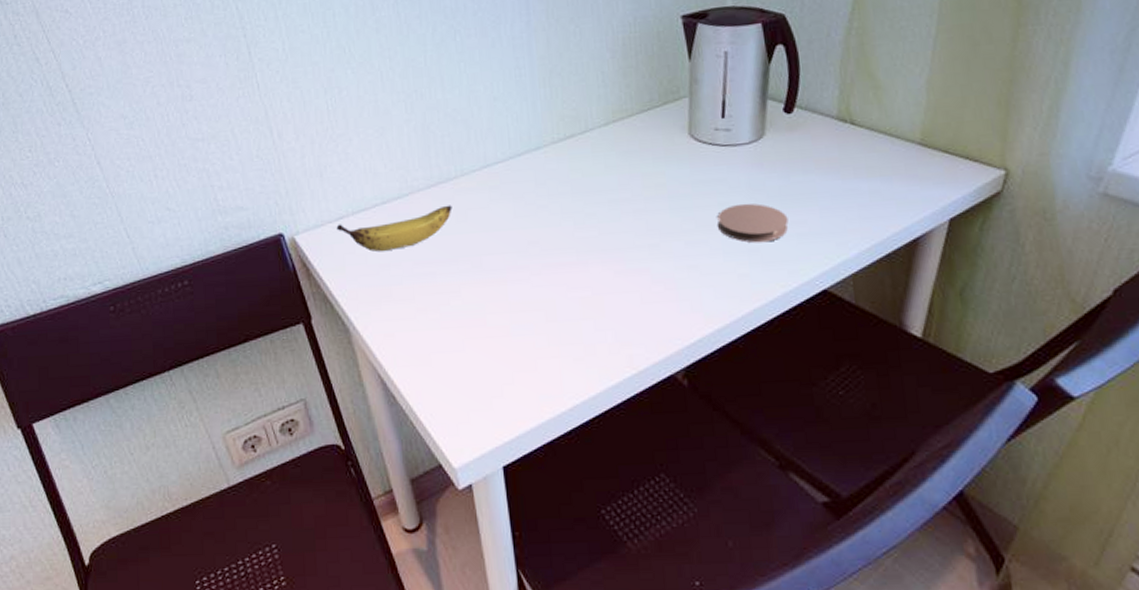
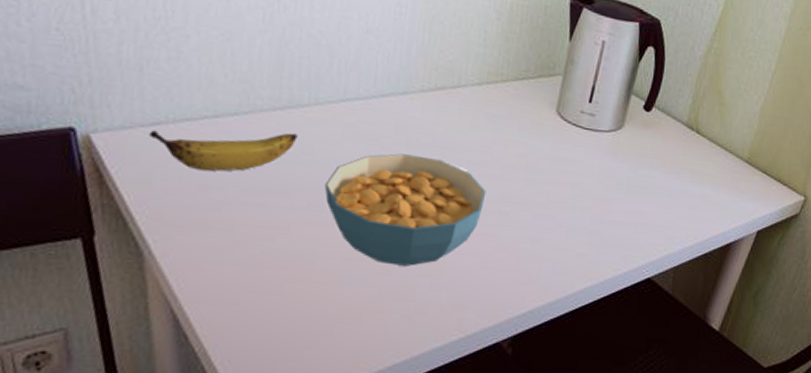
cereal bowl: none [482,204,633,312] -> present [324,153,486,266]
coaster: present [717,203,789,243] -> none [566,186,630,227]

